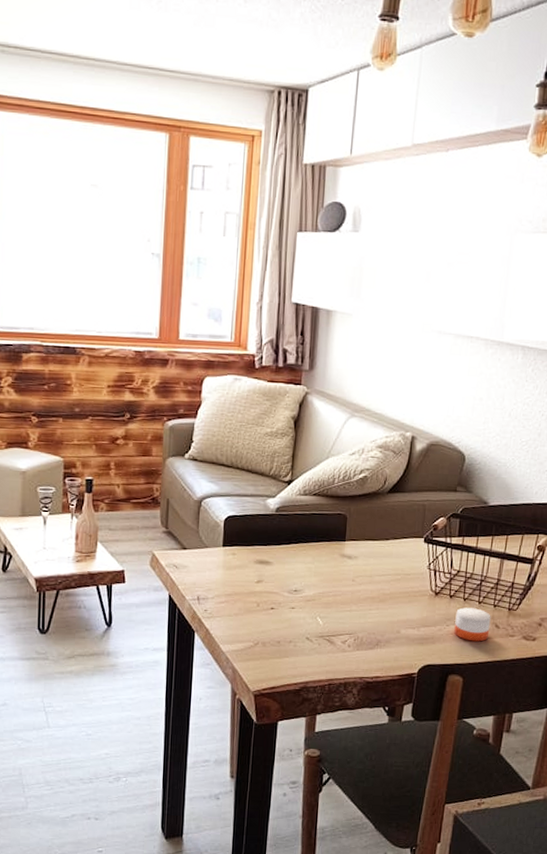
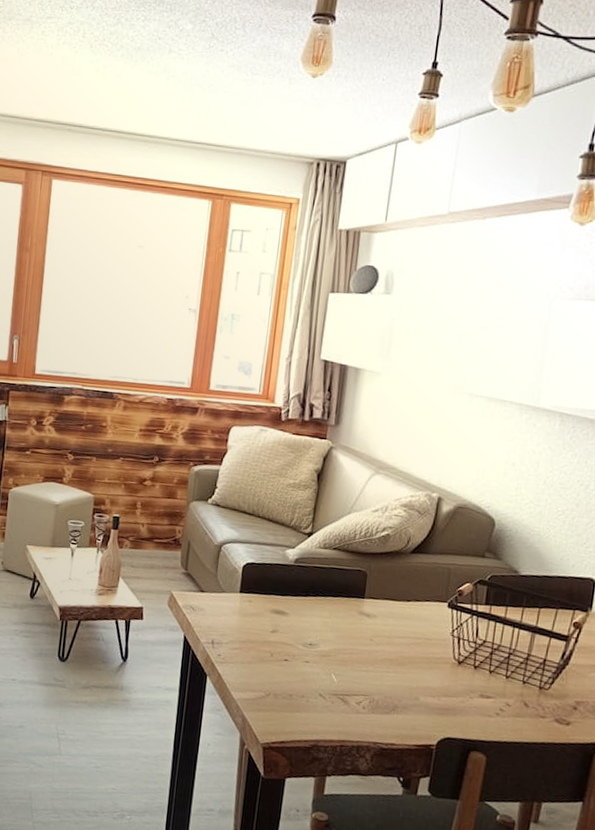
candle: present [454,607,491,642] -> none [478,680,520,720]

